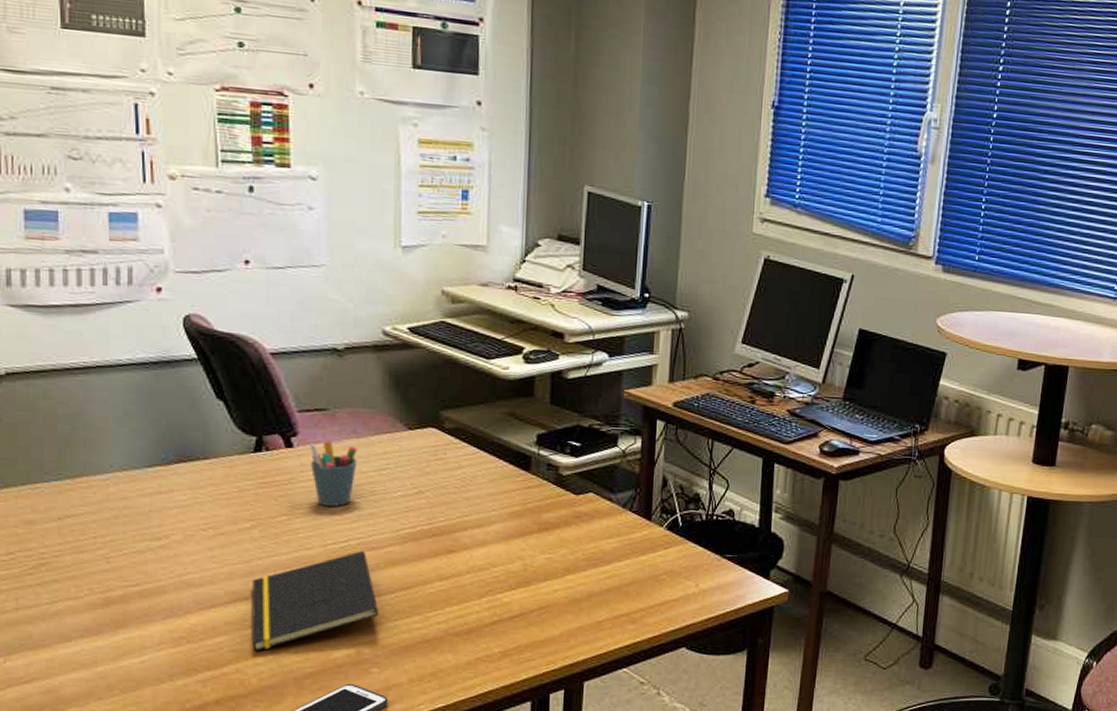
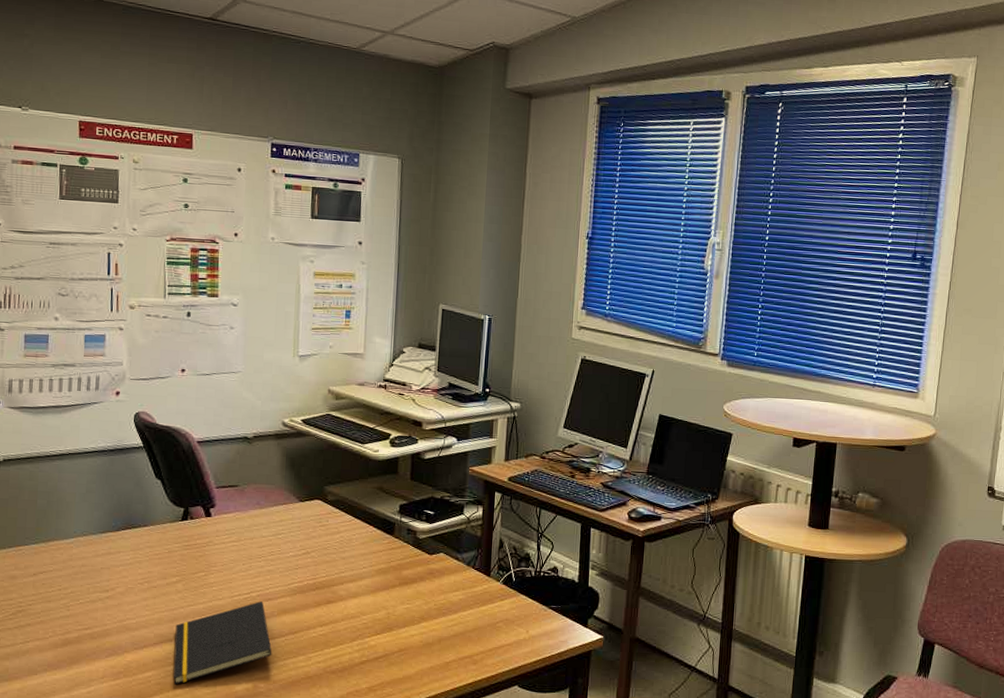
pen holder: present [310,441,358,506] -> none [223,512,260,564]

